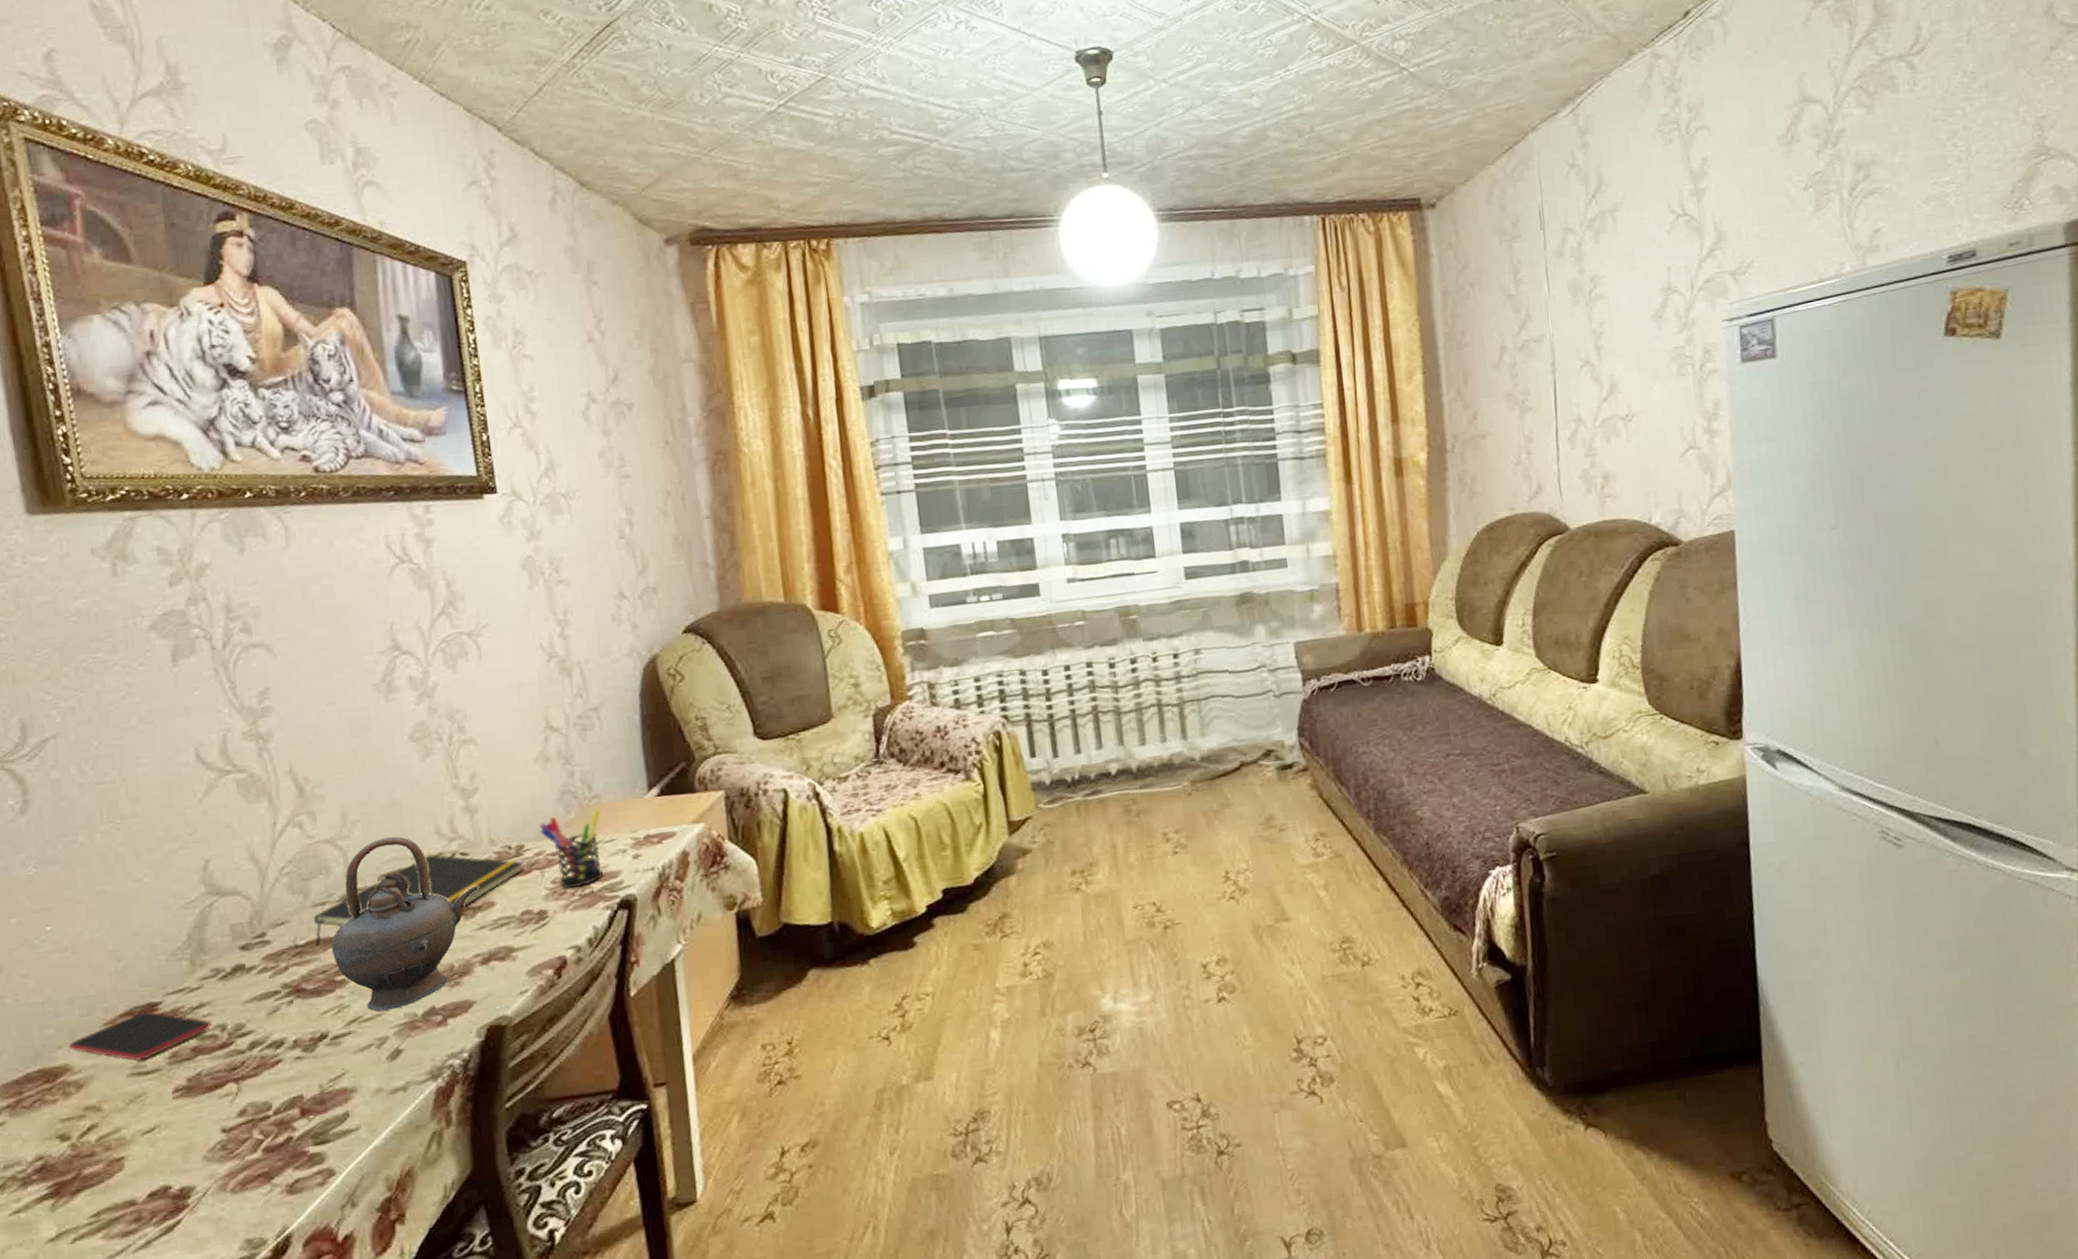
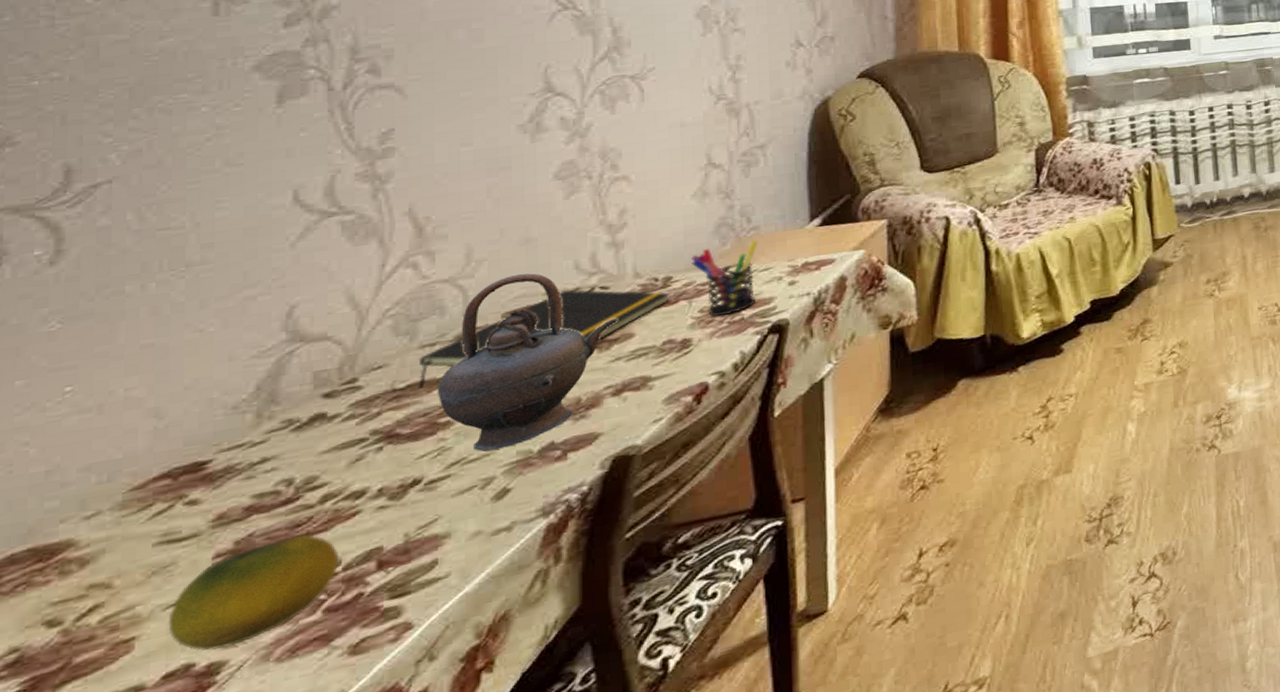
smartphone: present [68,1010,211,1061] -> none [75,471,274,528]
fruit: none [146,1077,271,1176] -> present [168,534,340,651]

